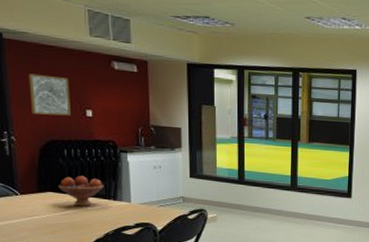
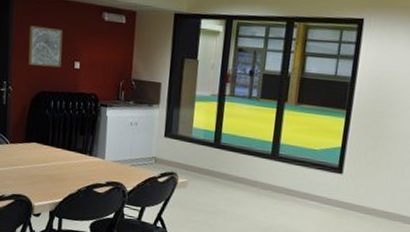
fruit bowl: present [58,176,104,207] -> none [42,128,82,160]

